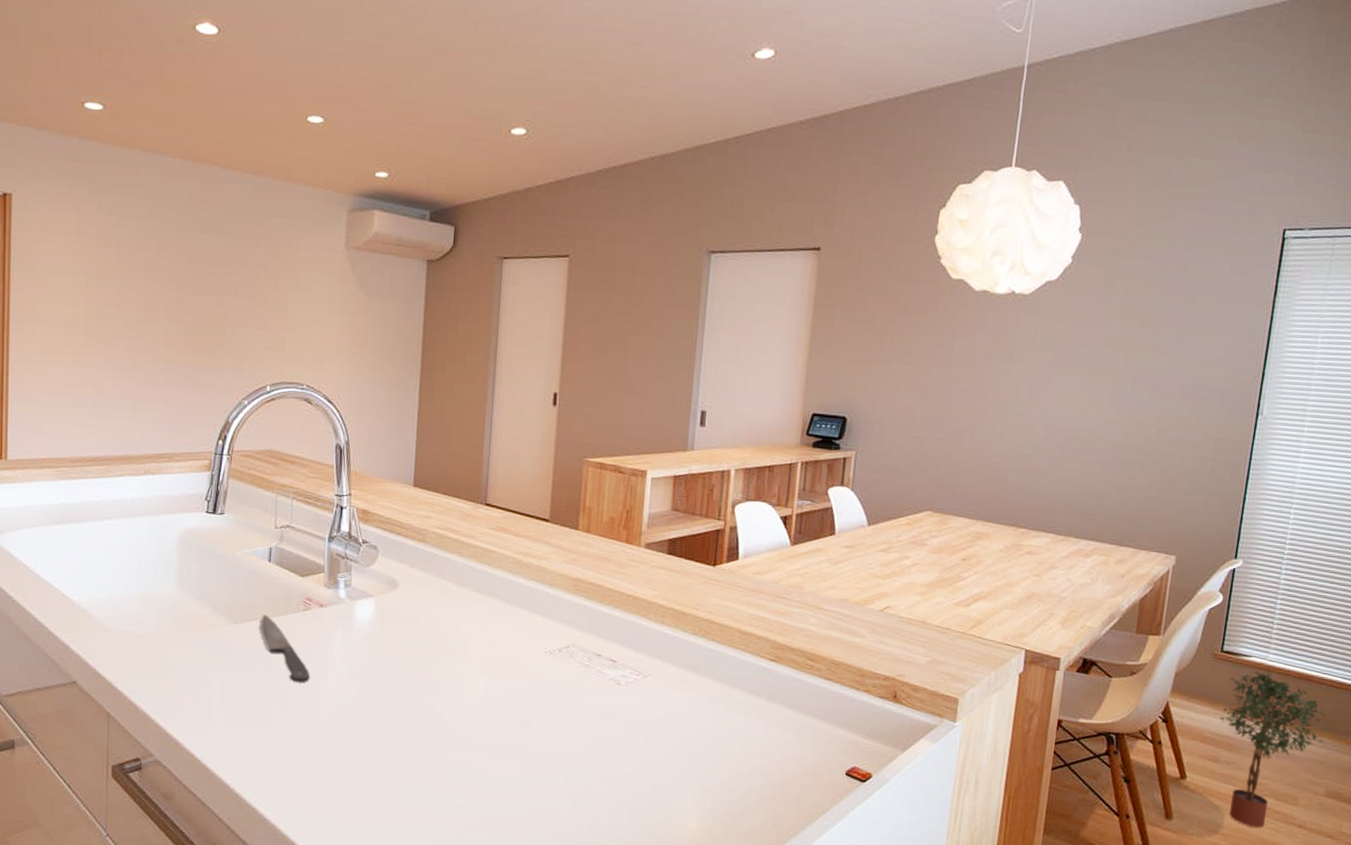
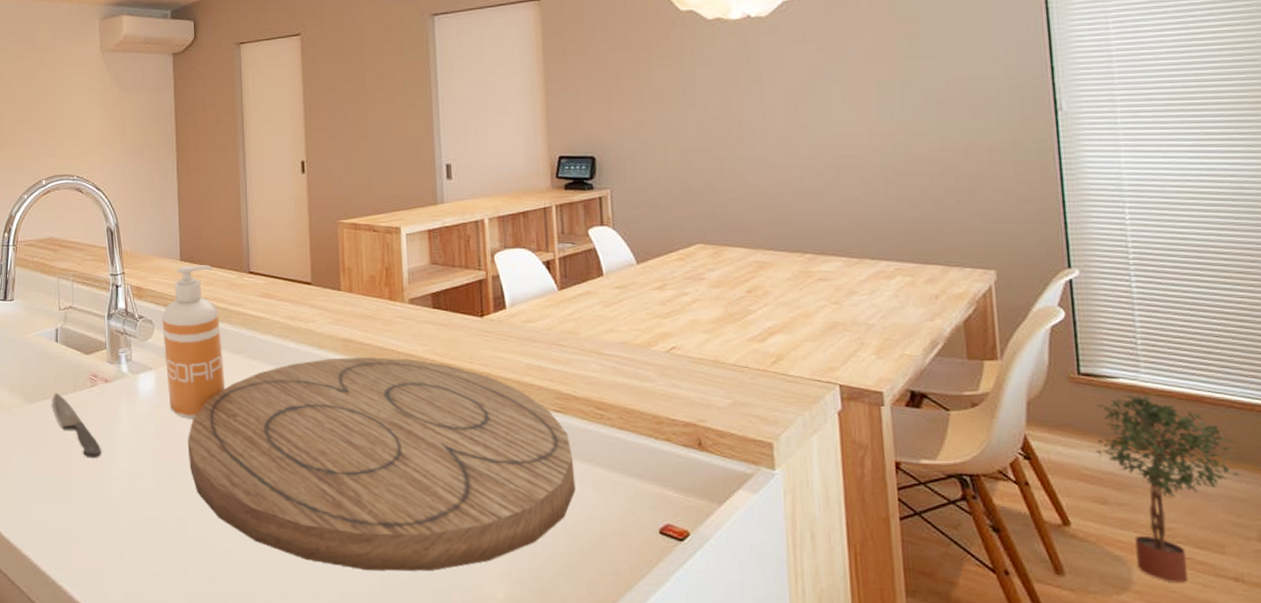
soap dispenser: none [387,491,450,649] -> present [162,265,226,419]
cutting board: none [402,596,779,803] -> present [187,357,576,571]

